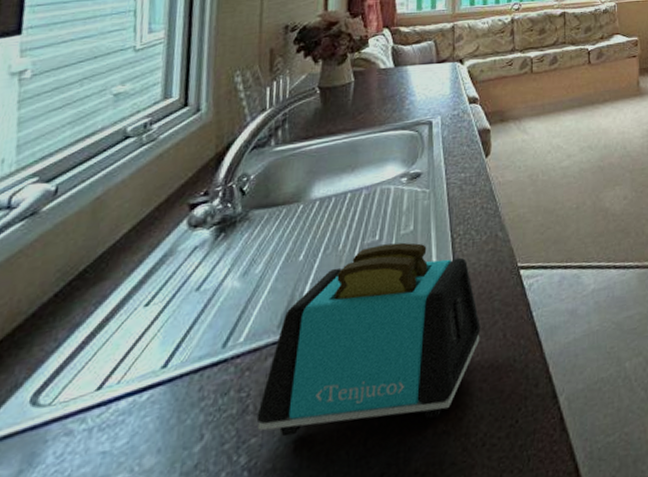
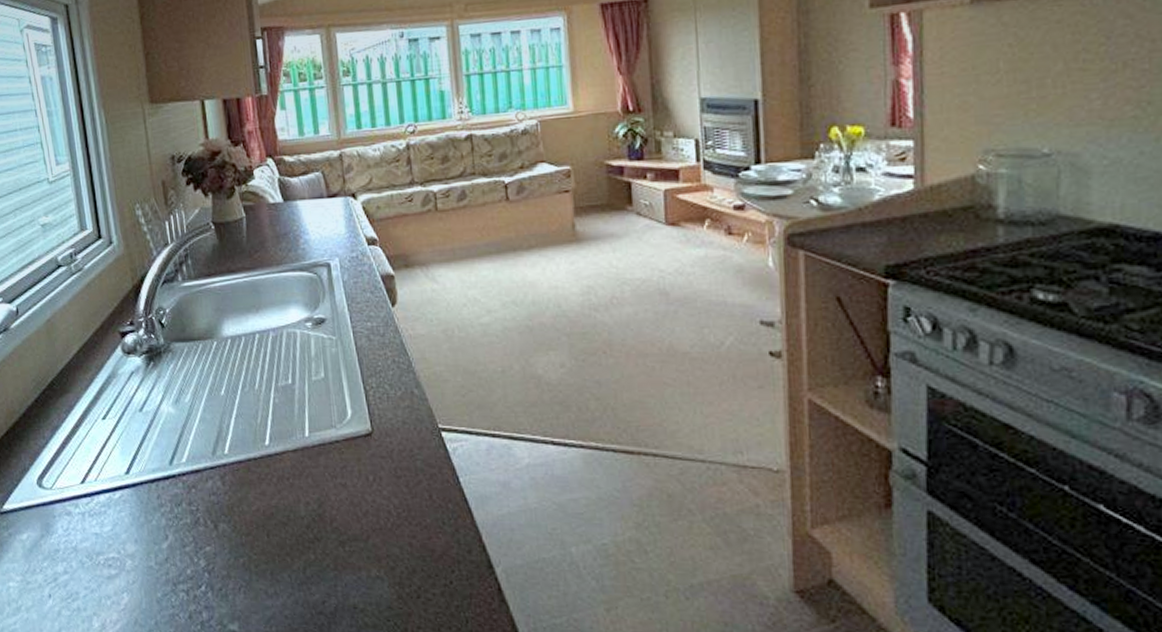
toaster: present [256,242,480,437] -> none [207,389,405,562]

